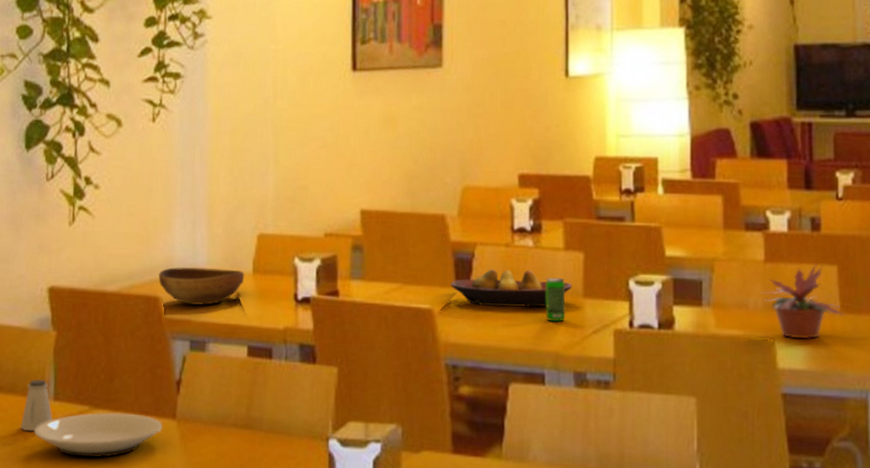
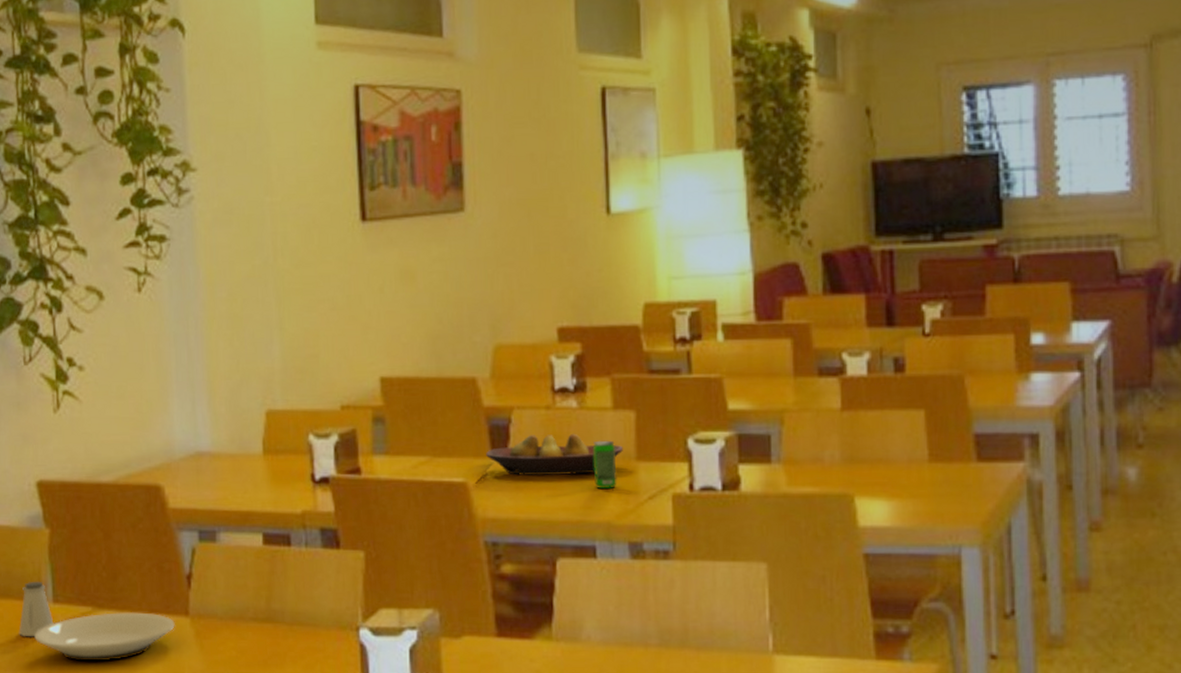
bowl: present [158,266,245,305] -> none [158,450,254,492]
potted plant: present [760,261,845,340] -> none [837,406,934,494]

